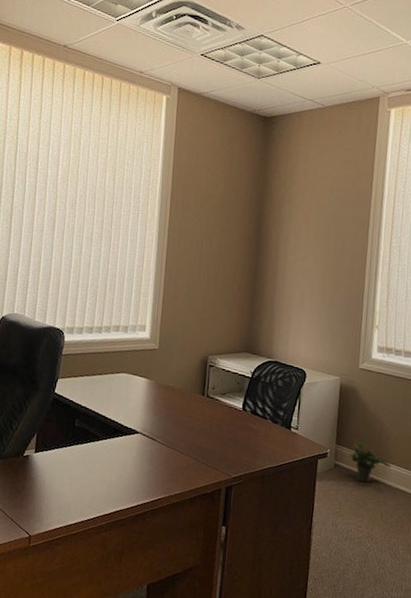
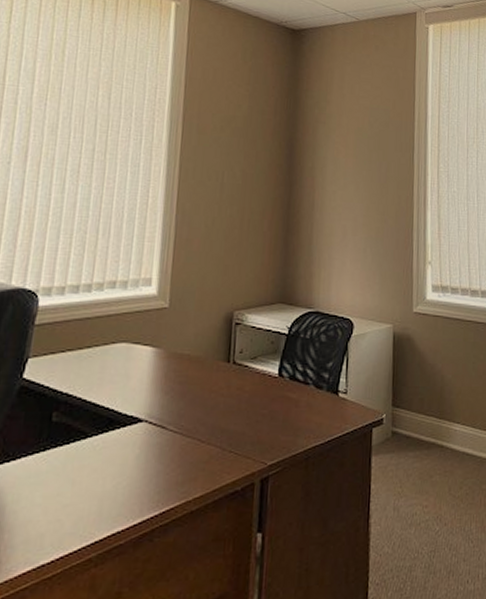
potted plant: present [348,440,391,483] -> none [407,398,456,451]

